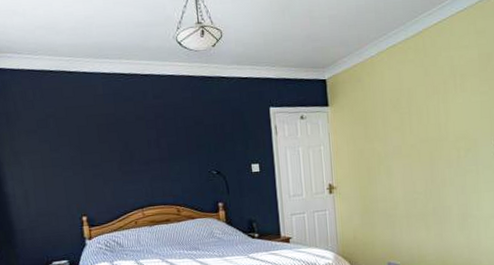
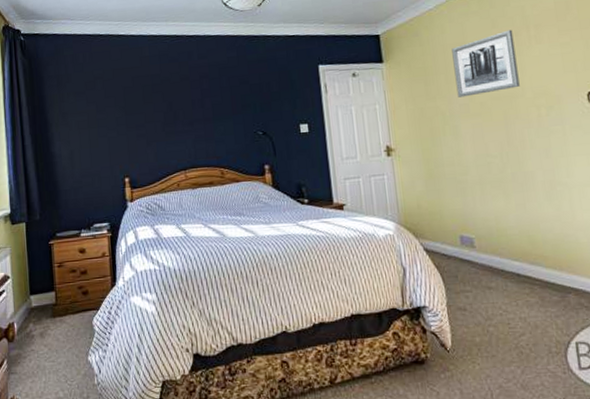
wall art: none [389,78,445,140] -> present [452,29,520,98]

